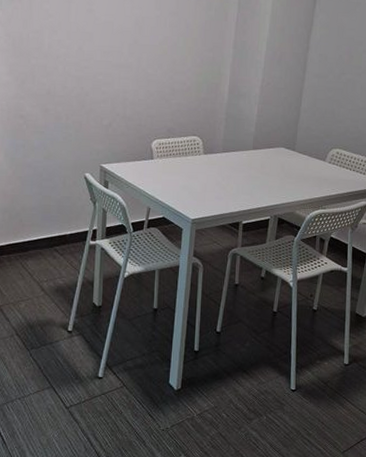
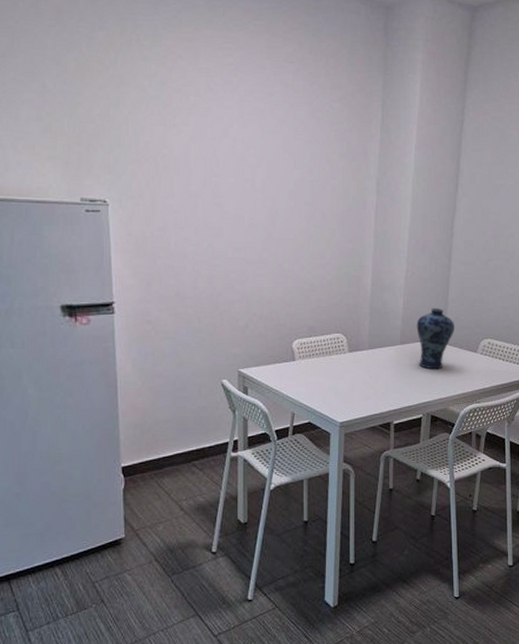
vase: none [269,117,306,175] -> present [416,308,455,370]

